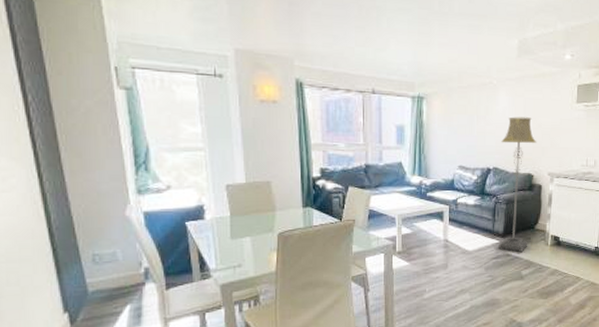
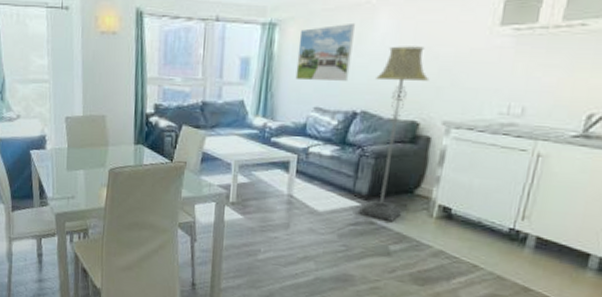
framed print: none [442,98,483,145] -> present [295,22,355,81]

